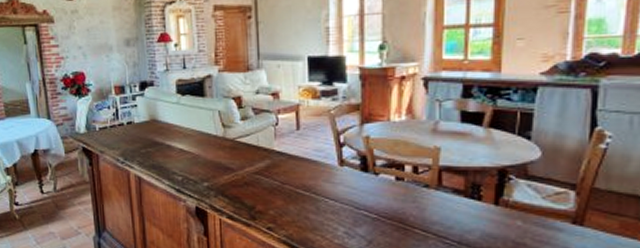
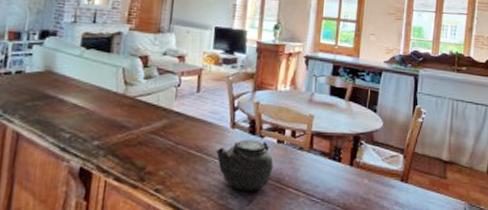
teapot: none [325,178,394,231] -> present [216,140,275,191]

